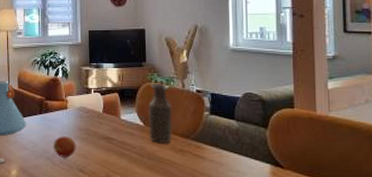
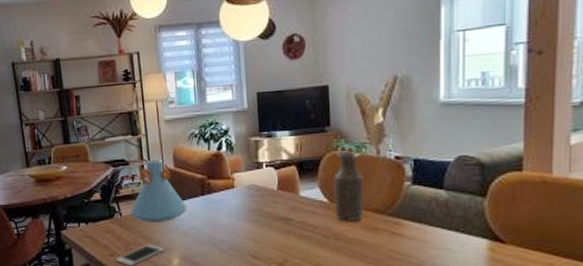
apple: present [54,136,76,158] -> none [220,219,247,243]

